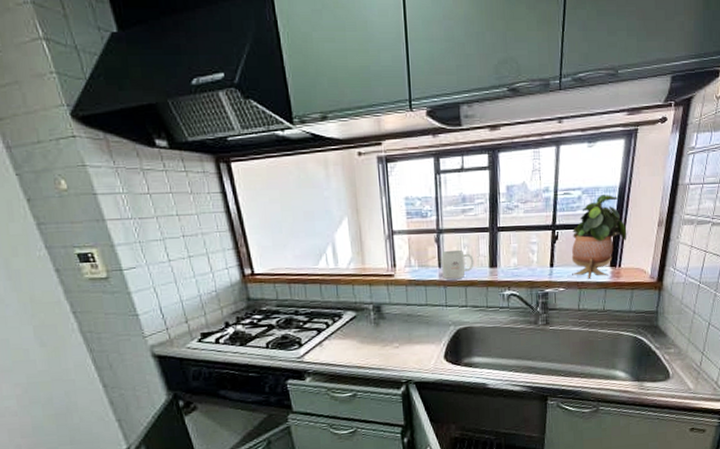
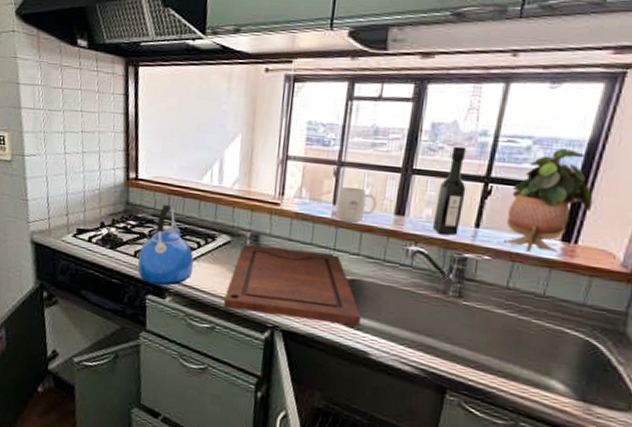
kettle: none [270,293,326,370] -> present [137,204,194,286]
cutting board: none [360,309,477,376] -> present [224,244,361,326]
bottle: none [519,203,540,277] -> present [432,146,467,236]

